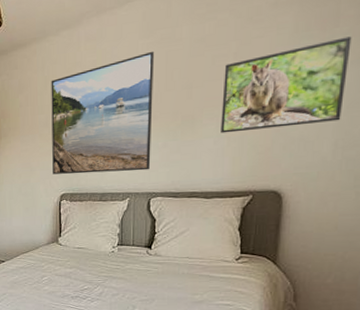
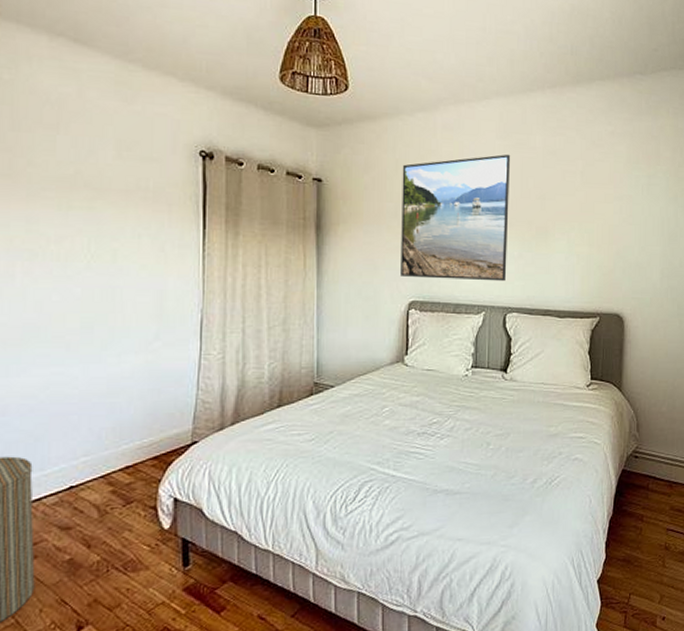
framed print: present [221,36,352,134] -> none [571,175,669,251]

